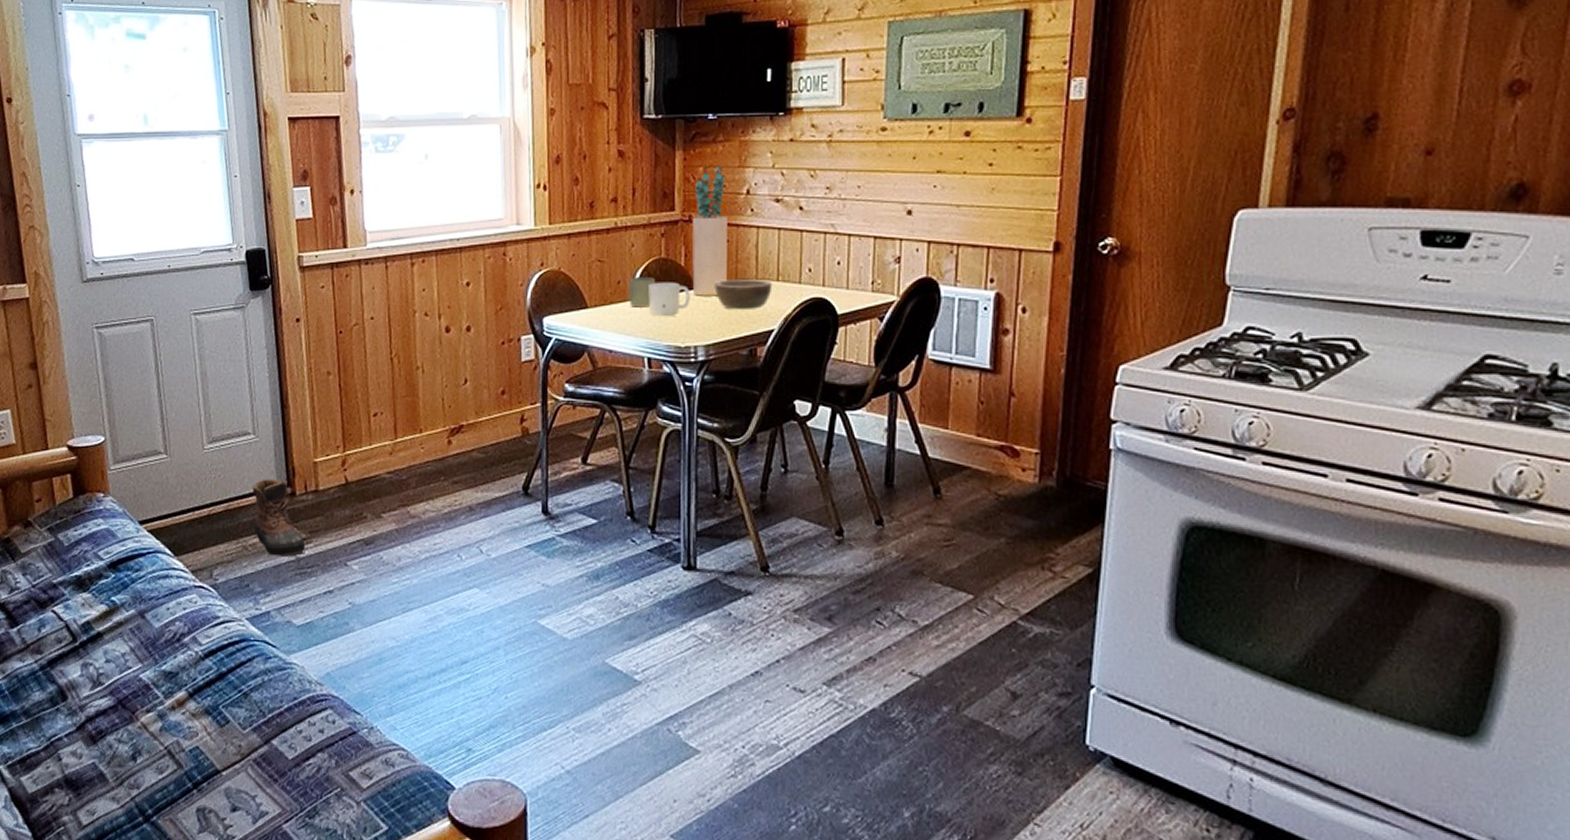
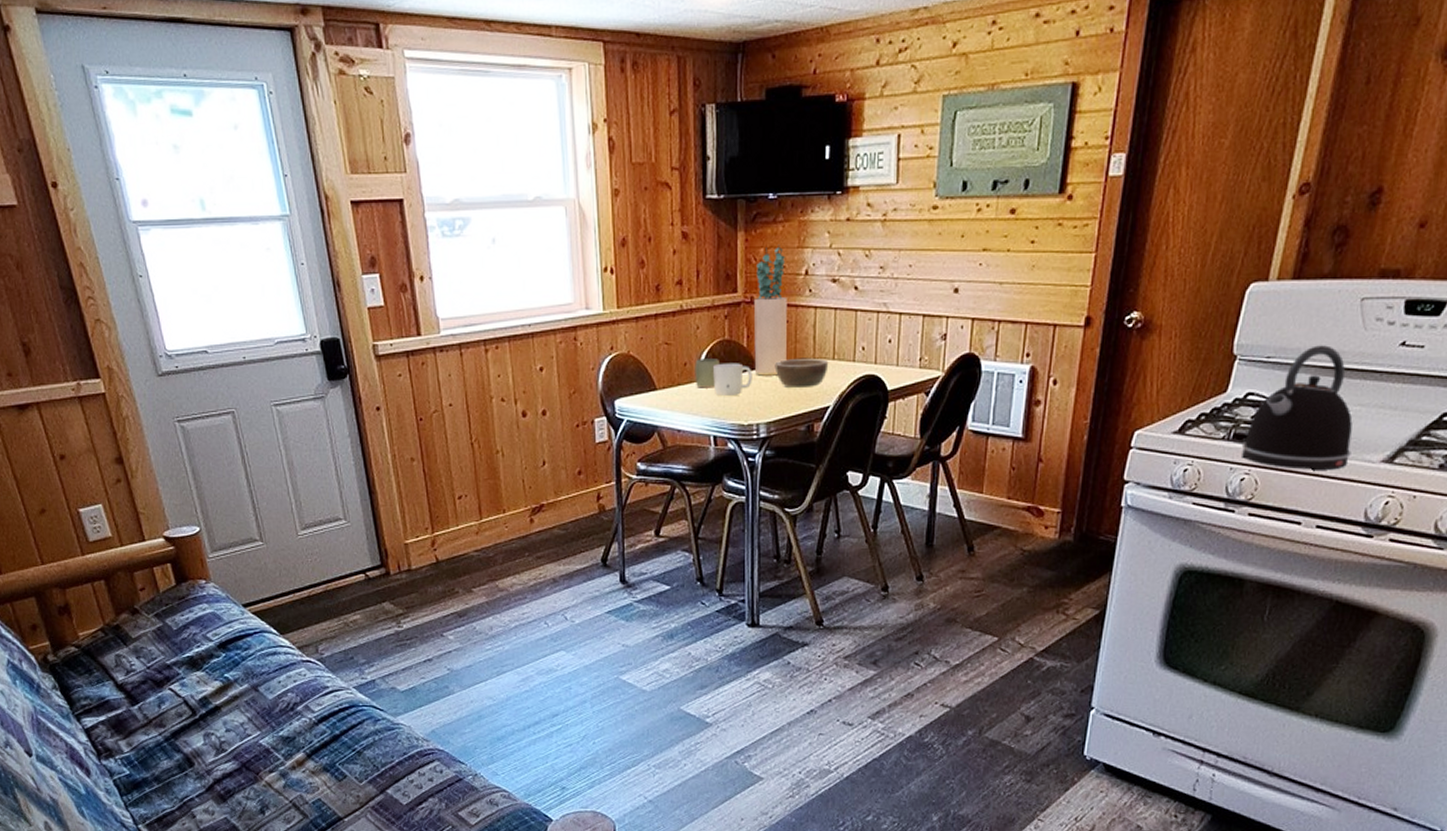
boot: present [252,479,306,557] -> none [348,561,403,631]
kettle: none [1246,277,1379,416] -> present [1241,345,1353,470]

